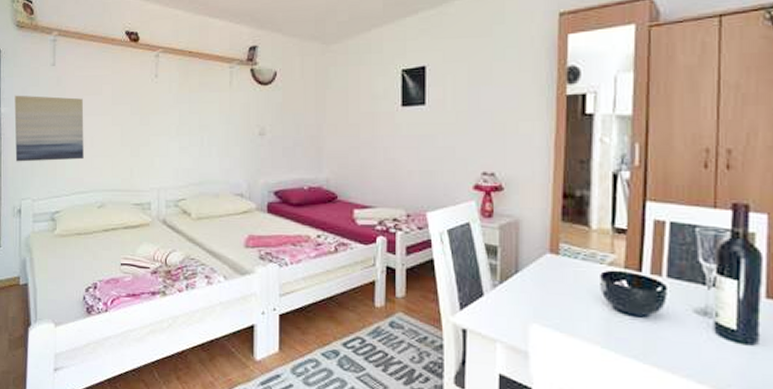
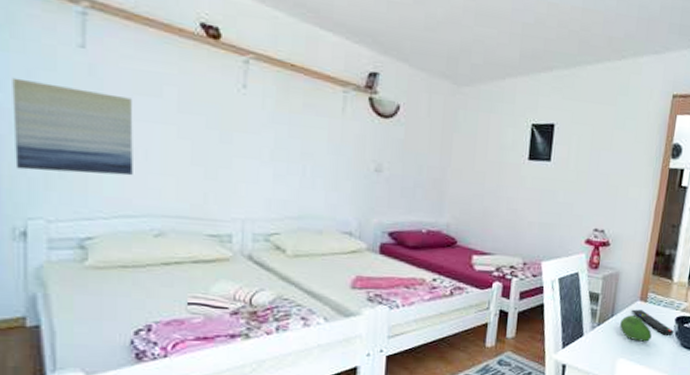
fruit: none [528,271,571,304] -> present [620,315,652,342]
remote control: none [539,264,602,297] -> present [631,309,674,337]

